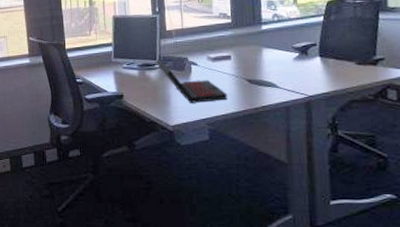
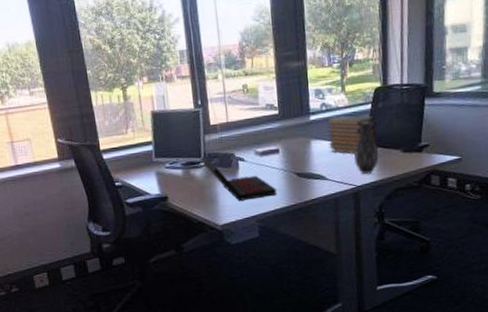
book stack: none [279,26,331,64] -> present [327,115,378,154]
vase: none [306,32,332,85] -> present [354,121,379,175]

